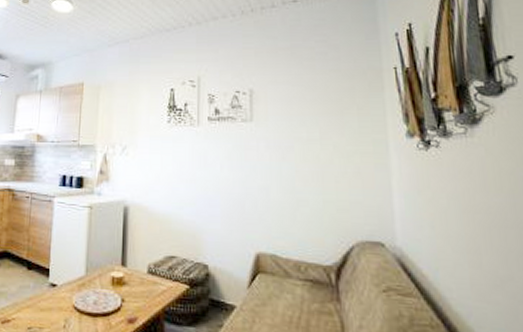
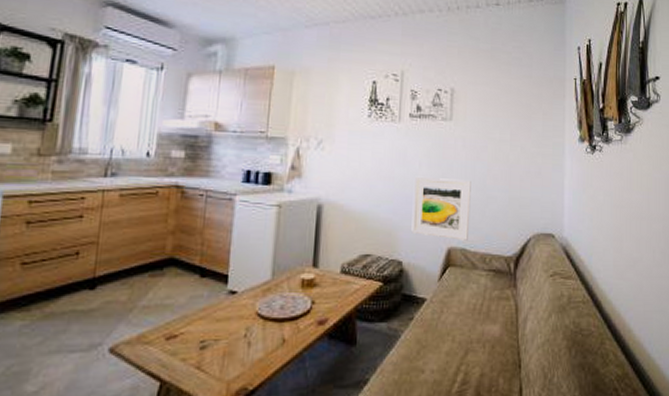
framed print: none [216,178,279,246] -> present [411,176,471,241]

